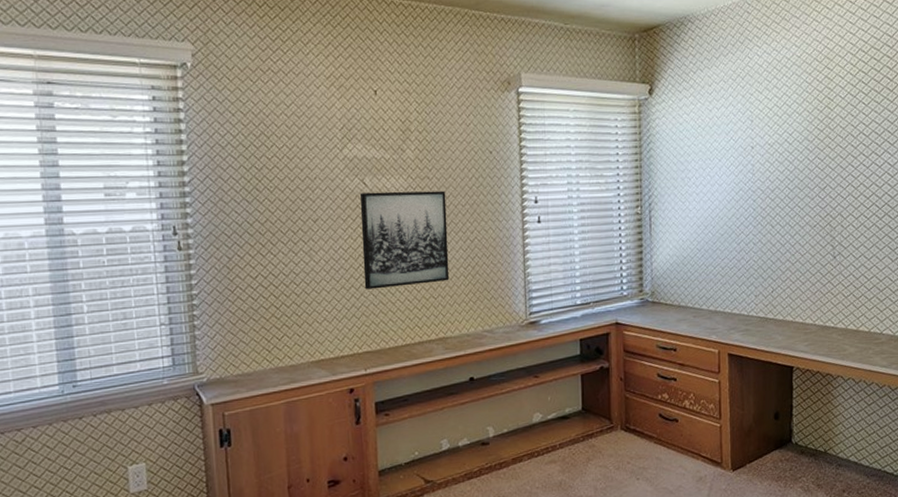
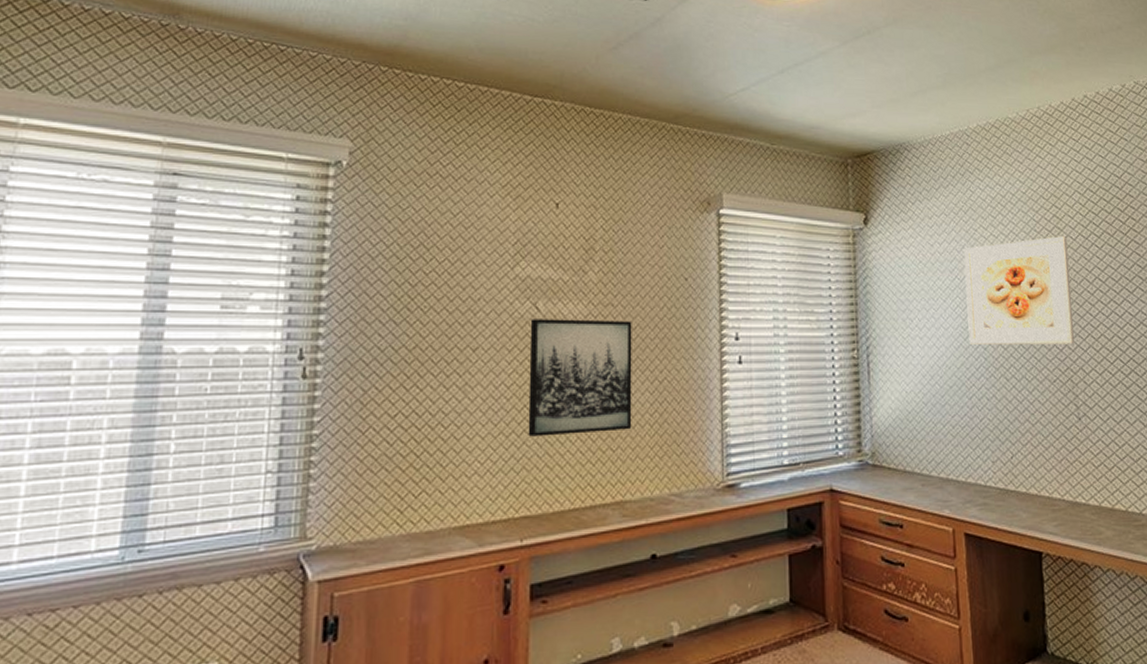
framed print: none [739,96,836,198] -> present [963,236,1075,345]

